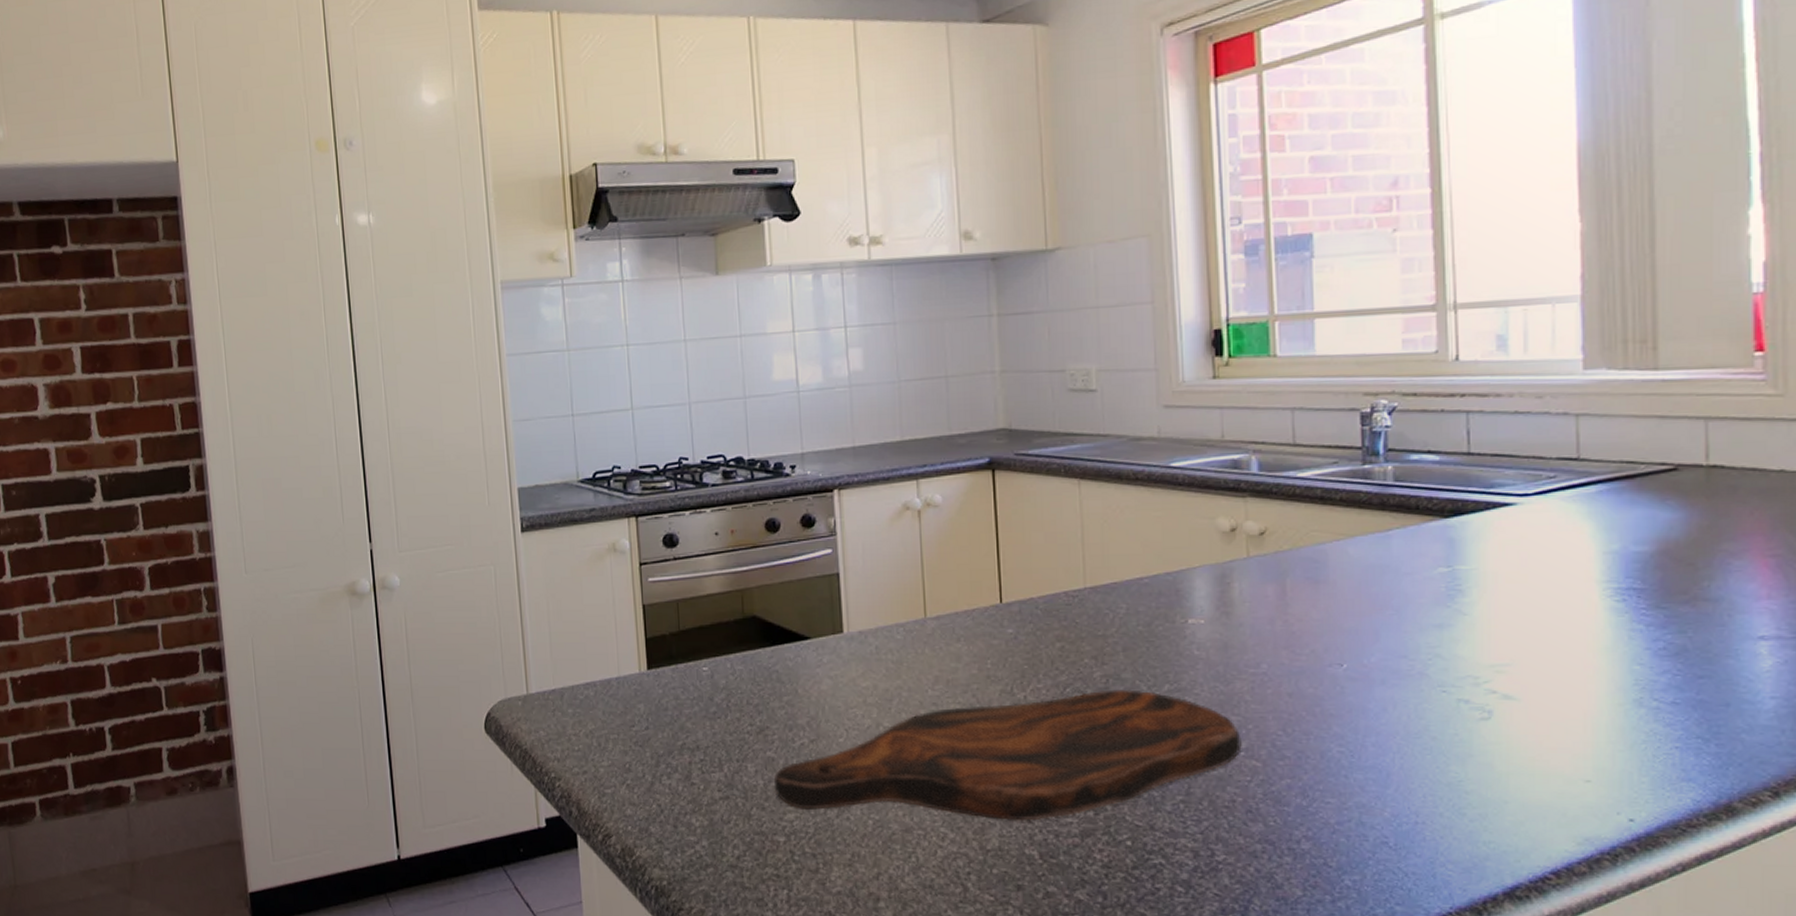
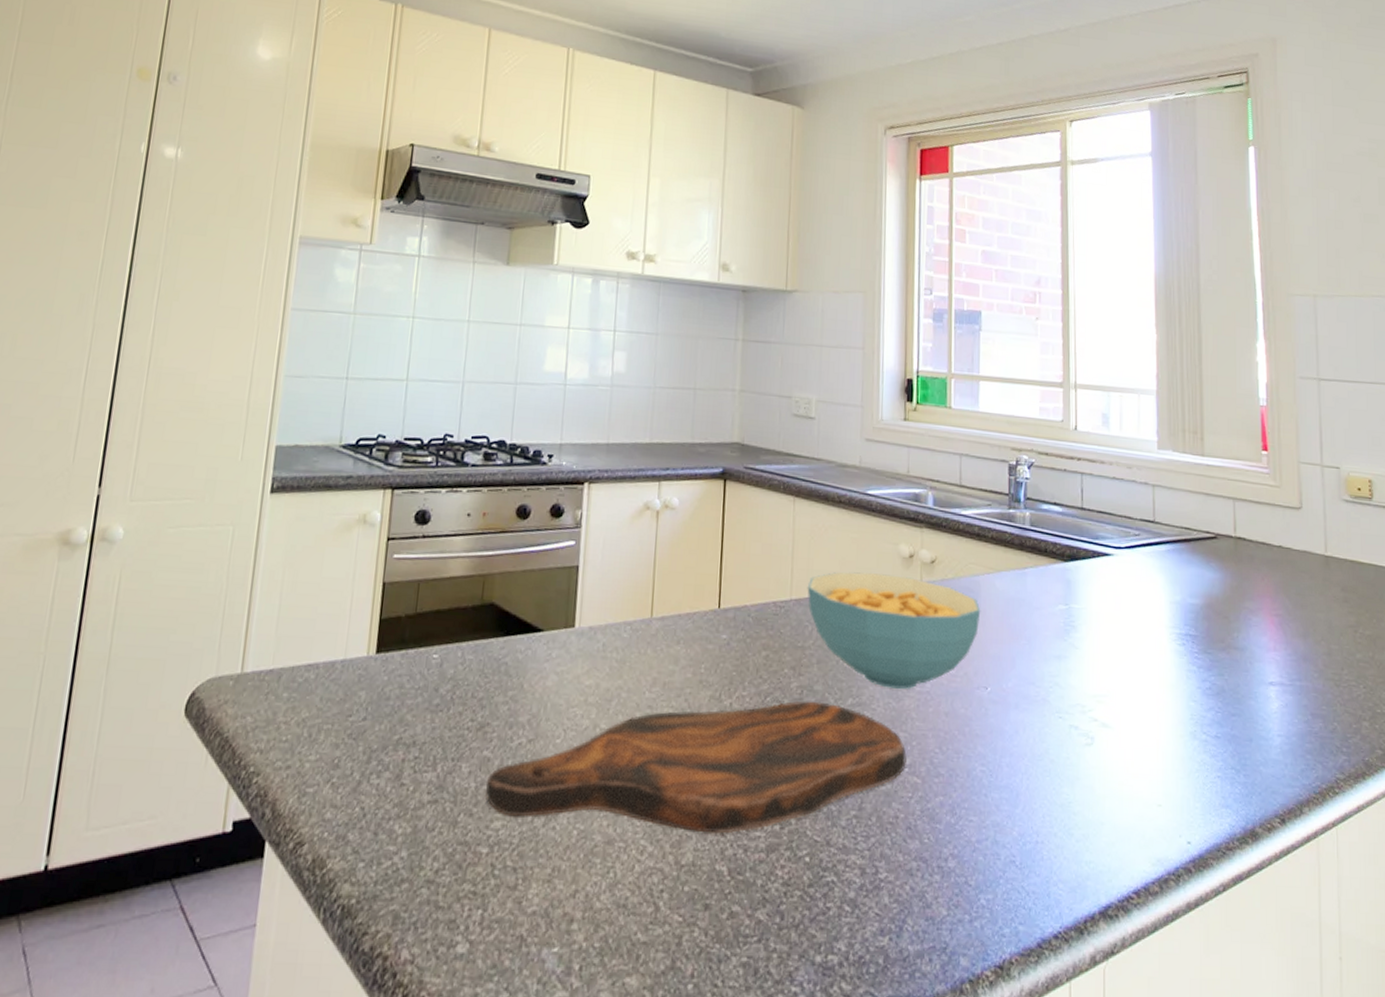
cereal bowl: none [1103,552,1330,673] -> present [807,572,981,690]

